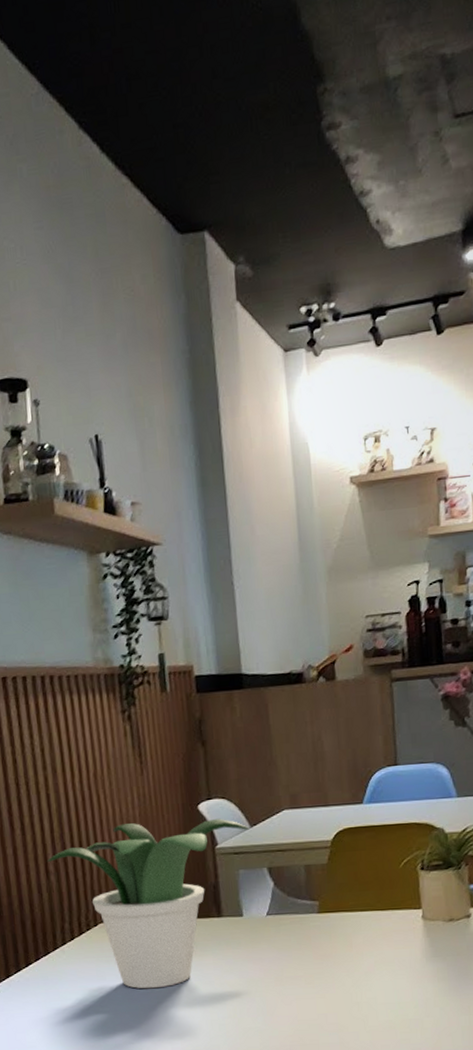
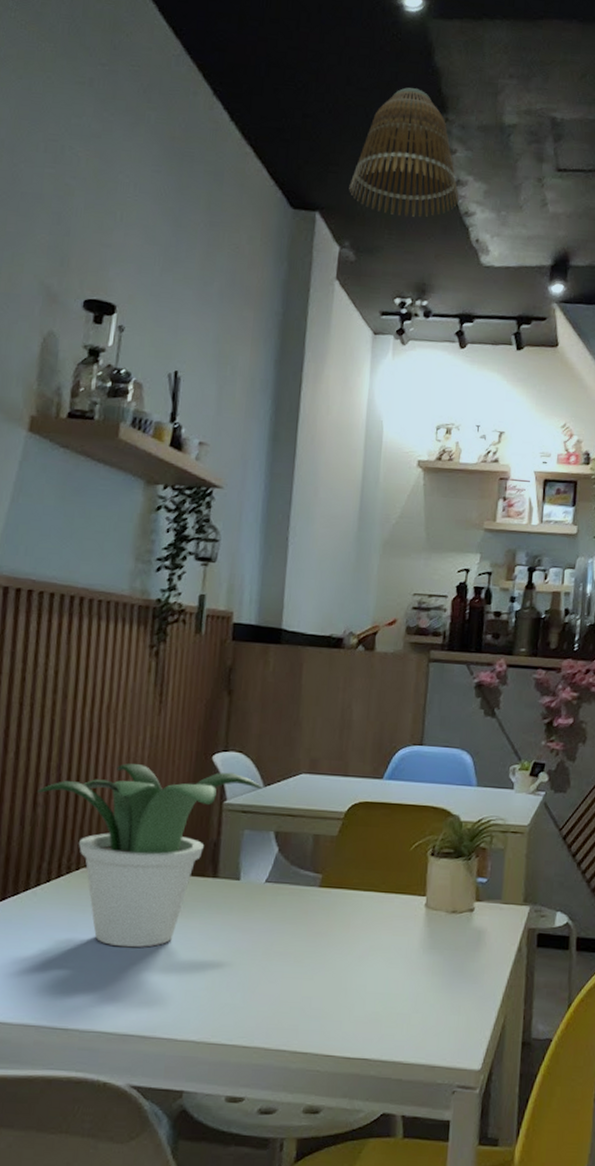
lamp shade: none [233,62,352,215] -> present [349,87,459,217]

